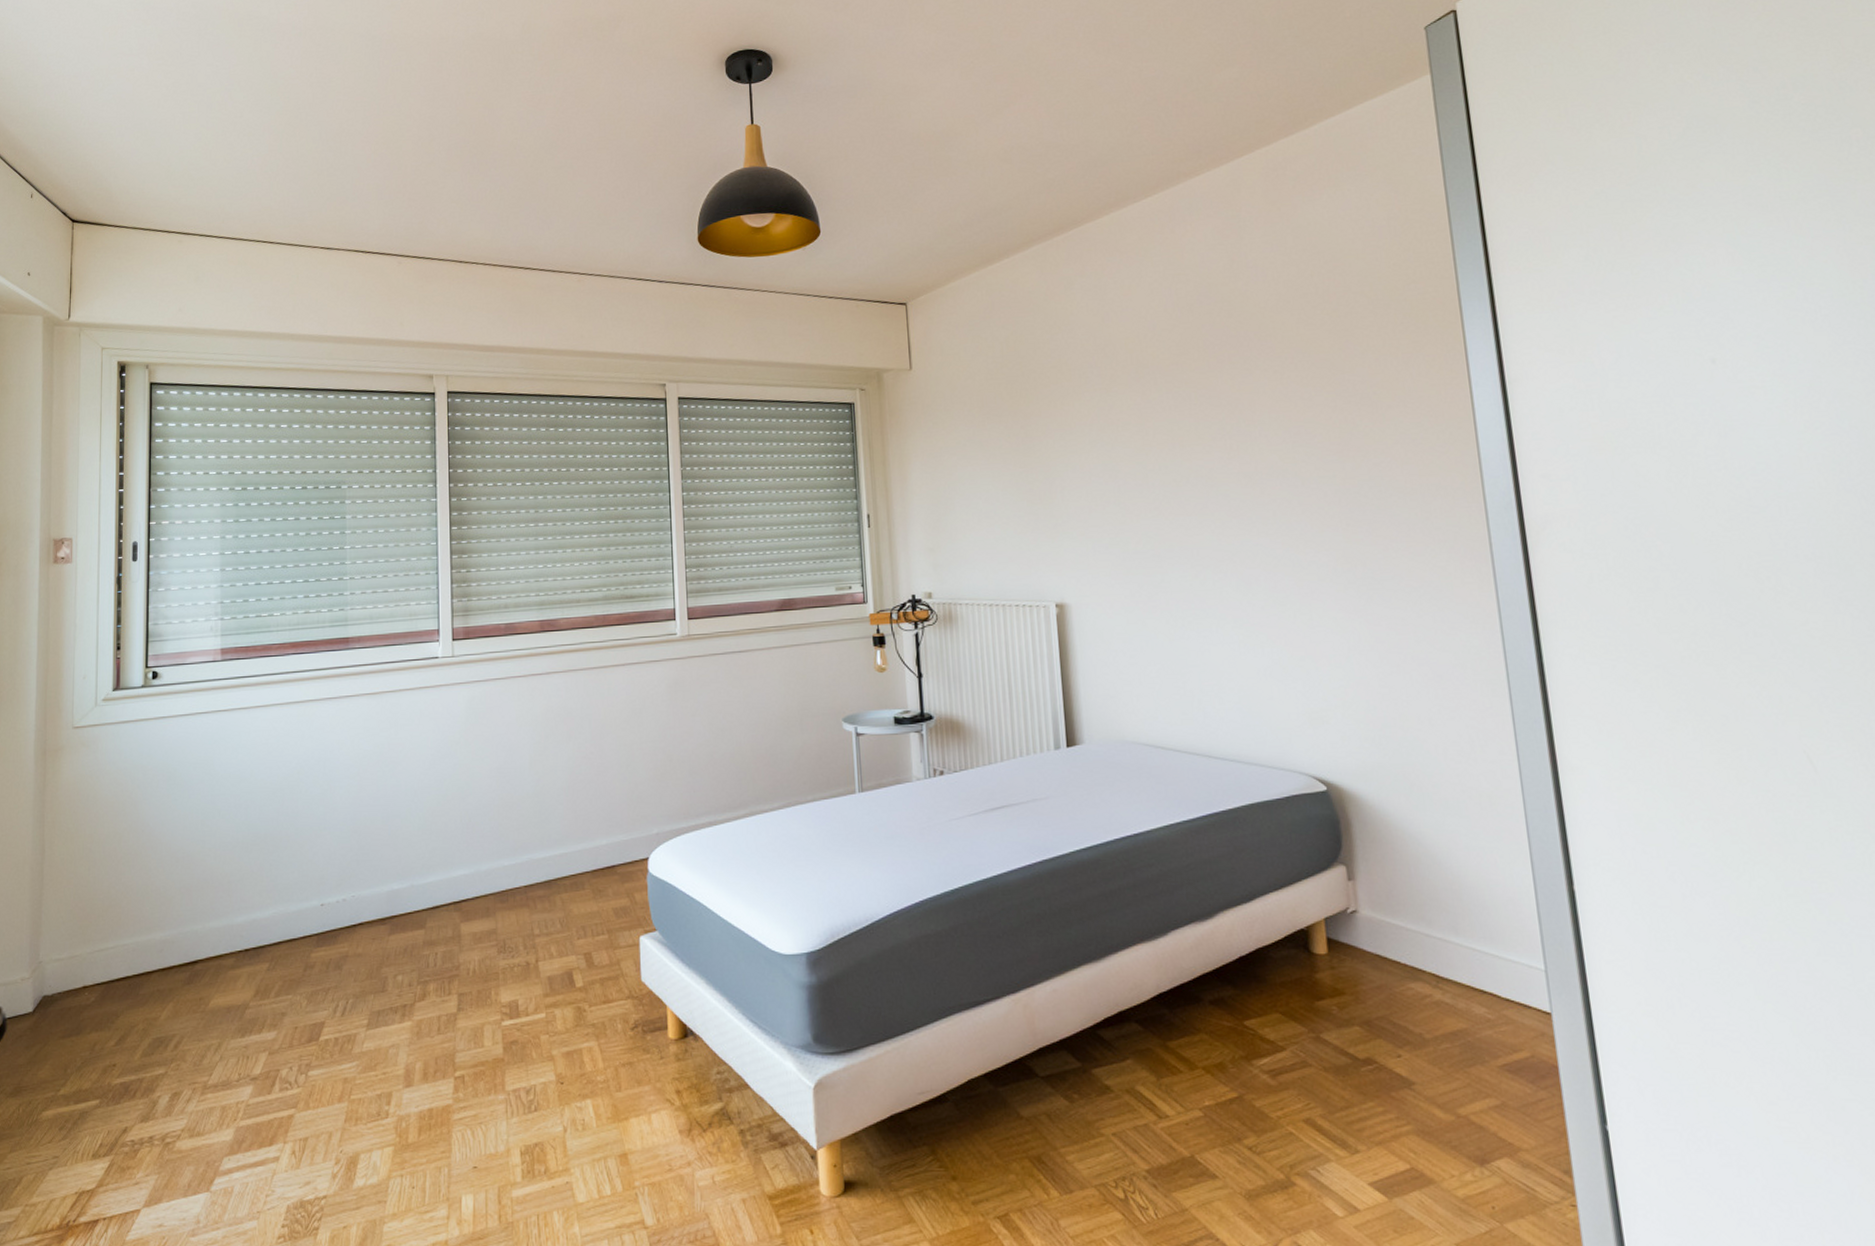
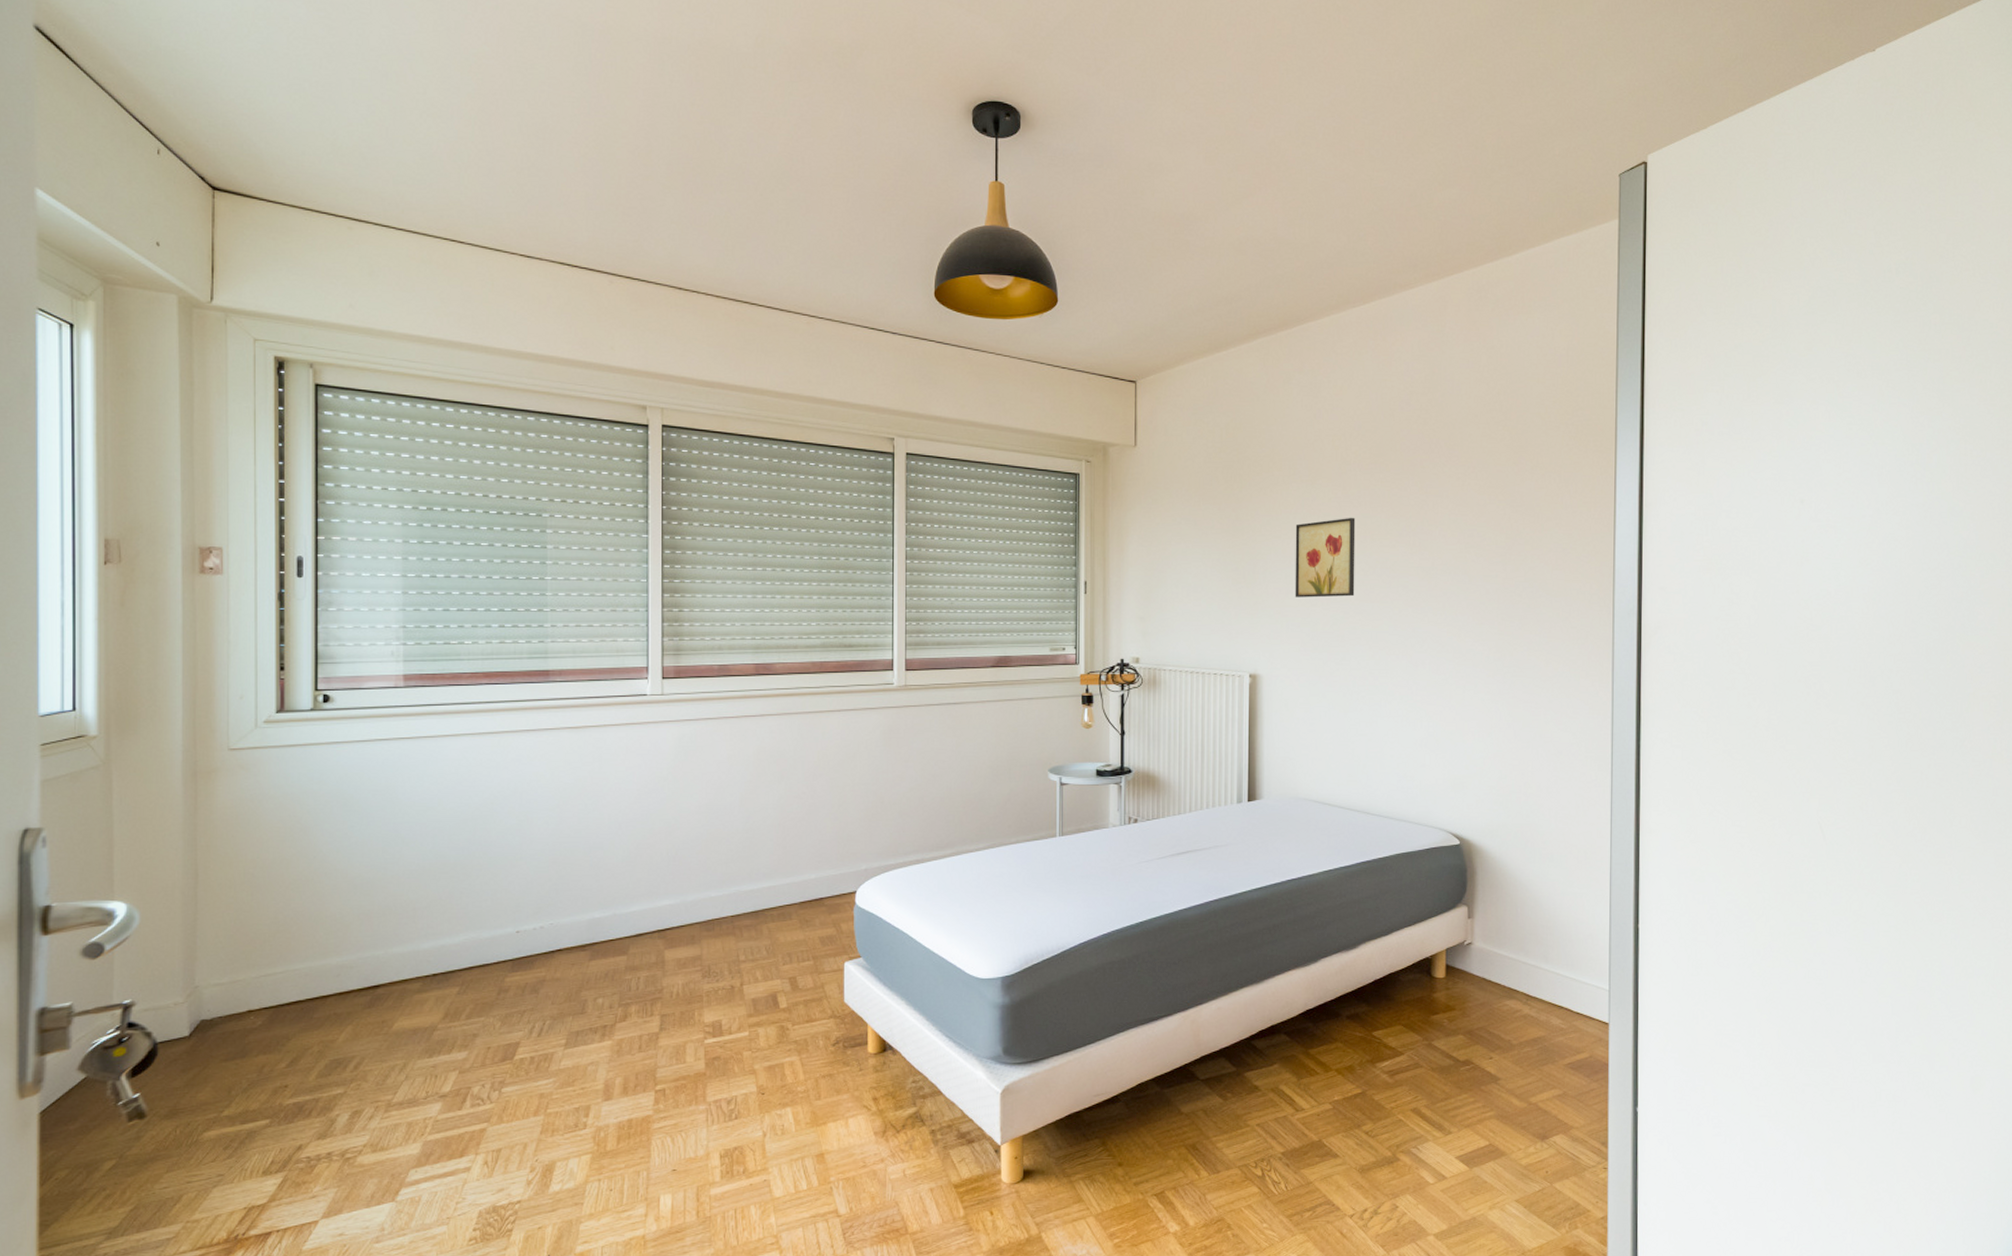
wall art: none [1092,424,1168,516] -> present [1295,517,1356,598]

